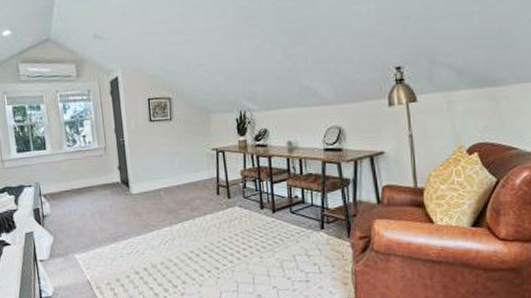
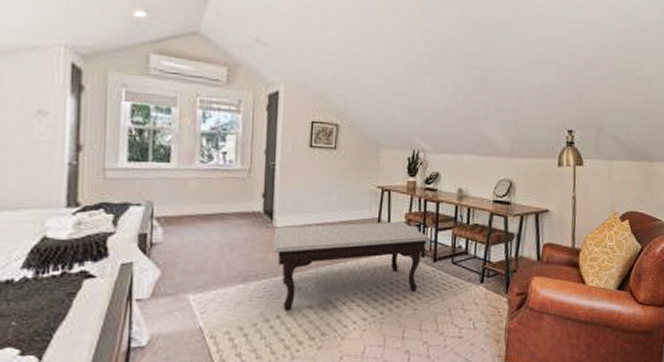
coffee table: none [131,178,268,263] -> present [273,221,432,310]

